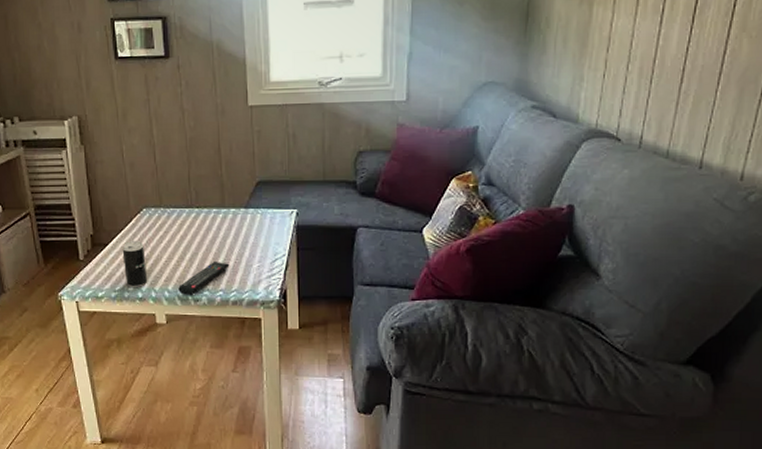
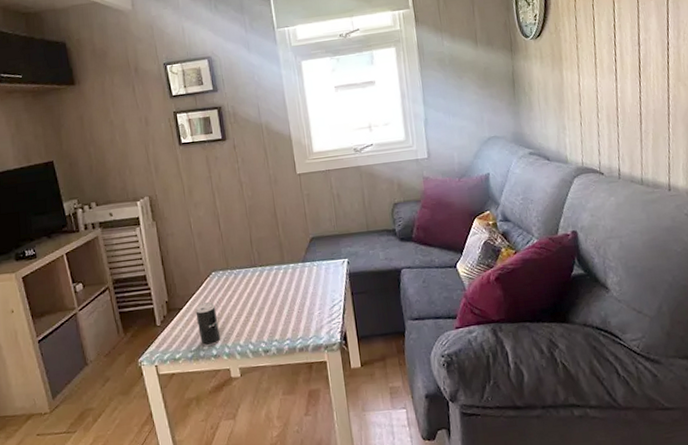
remote control: present [178,262,230,295] -> none [249,313,294,347]

